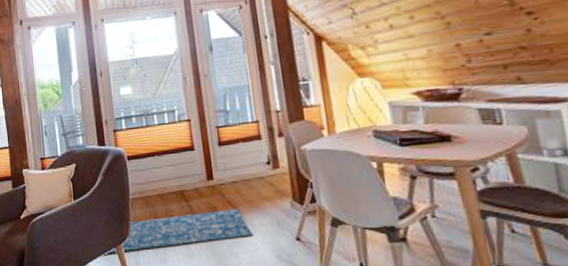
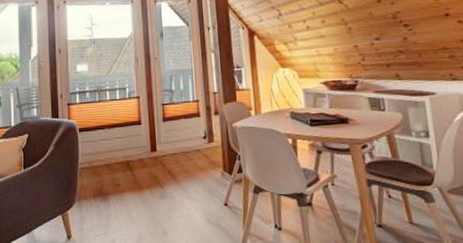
rug: present [107,208,253,254] -> none [53,178,188,221]

